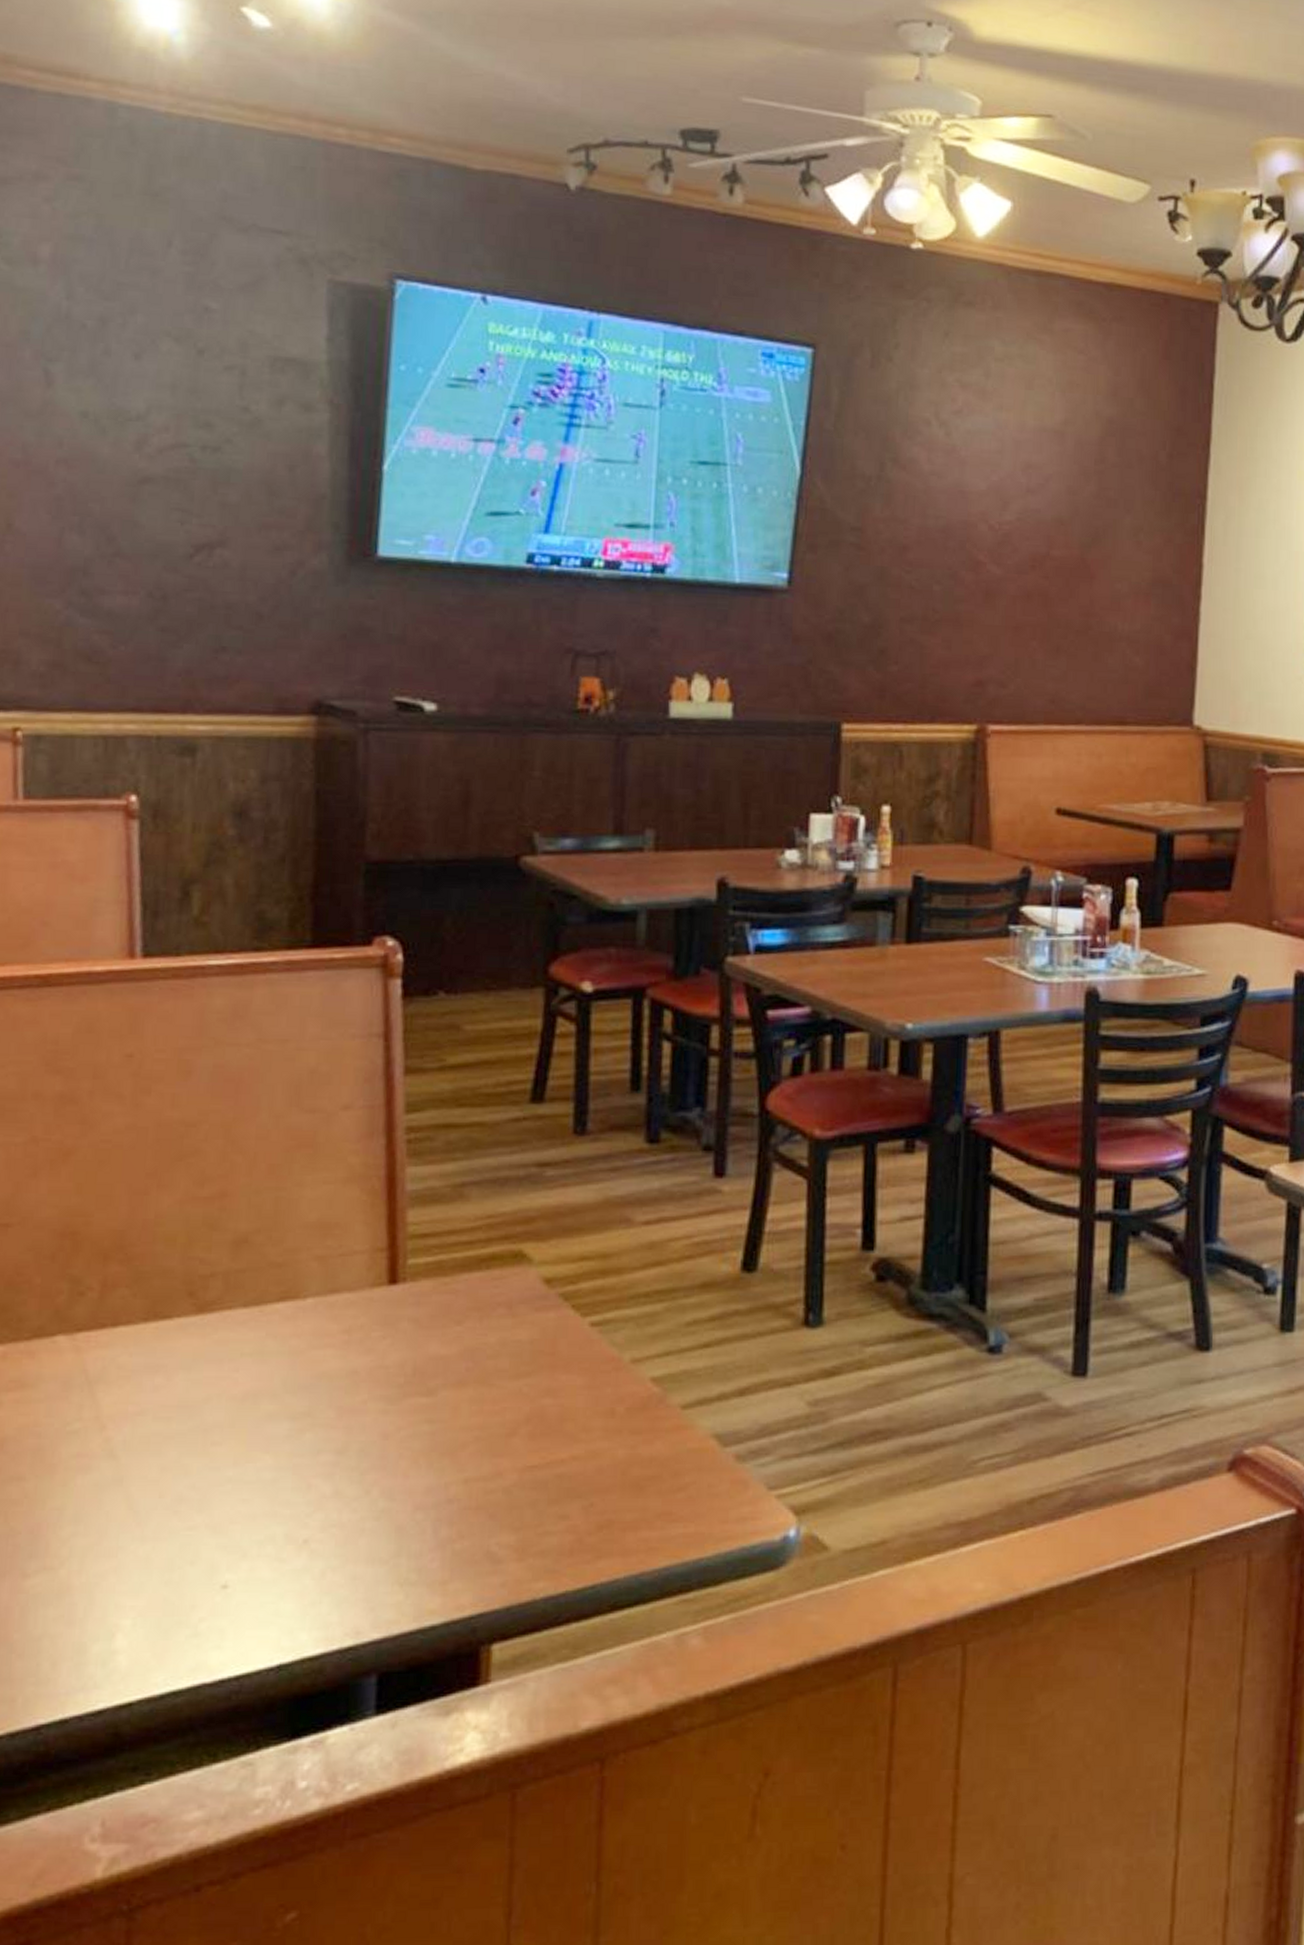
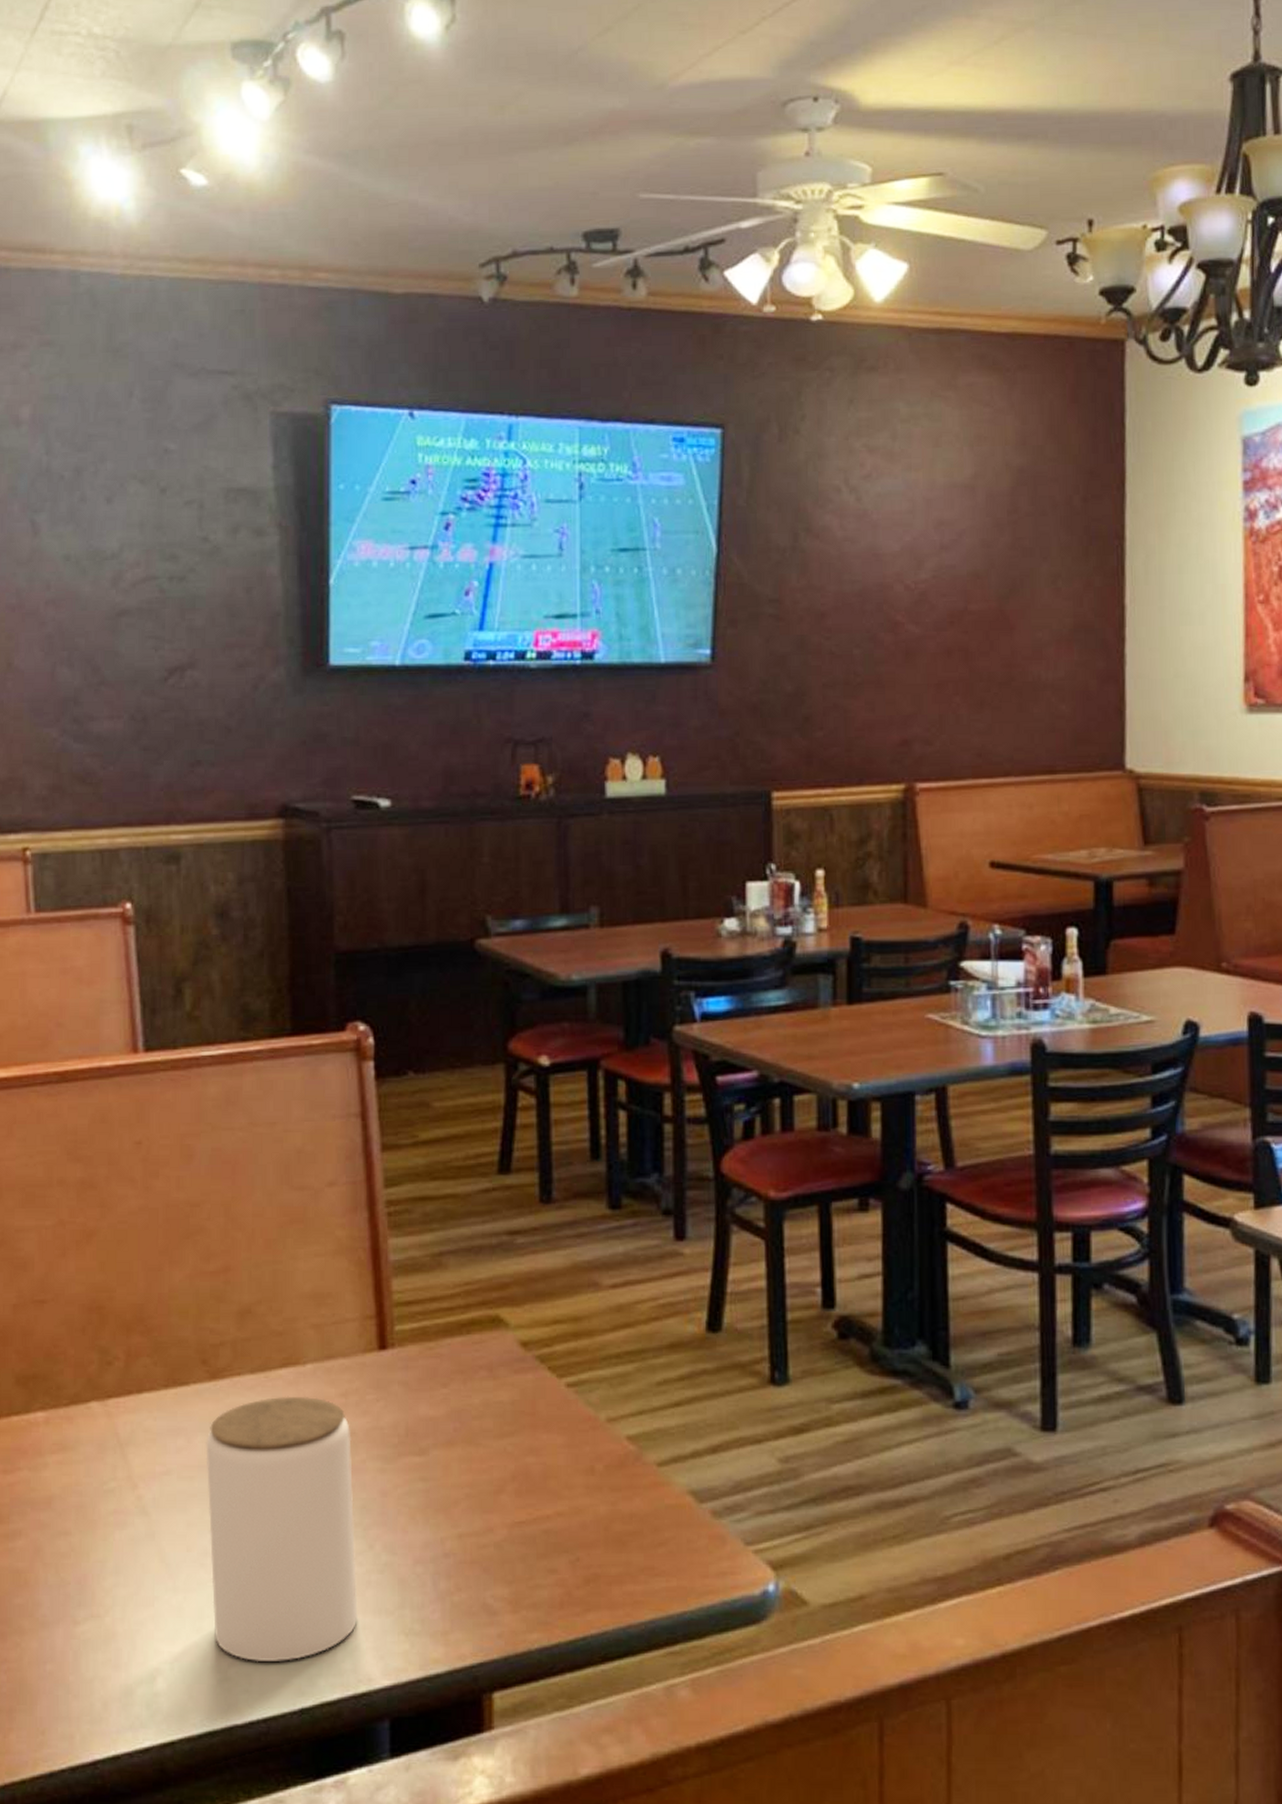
jar: none [185,1332,353,1616] -> present [206,1396,358,1663]

